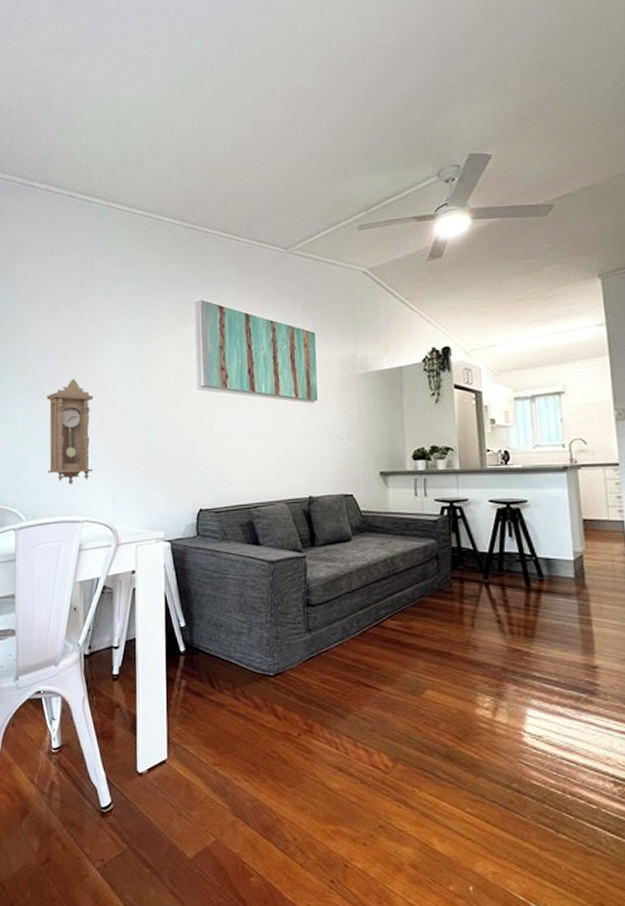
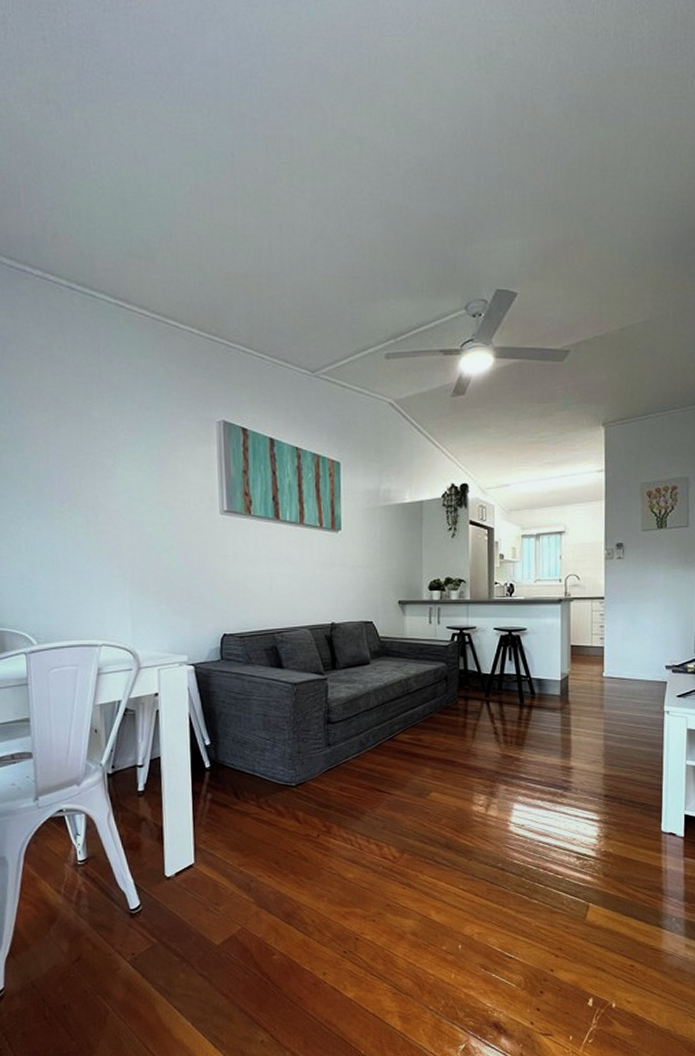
pendulum clock: present [47,378,94,485] -> none [54,496,111,609]

